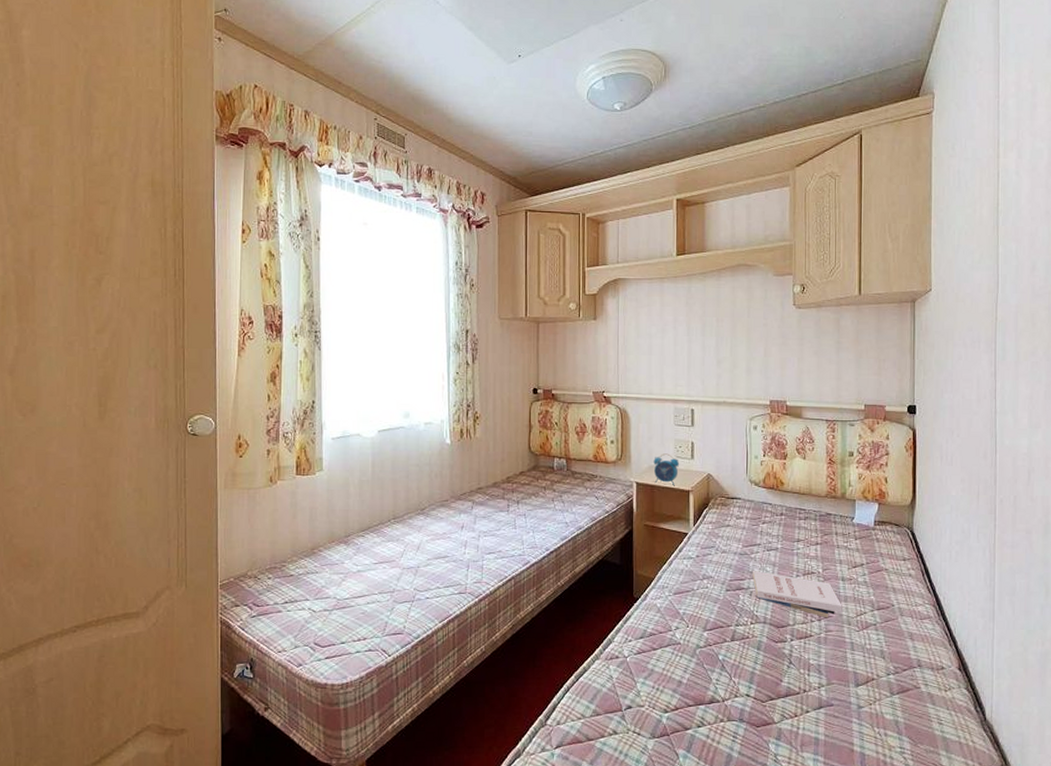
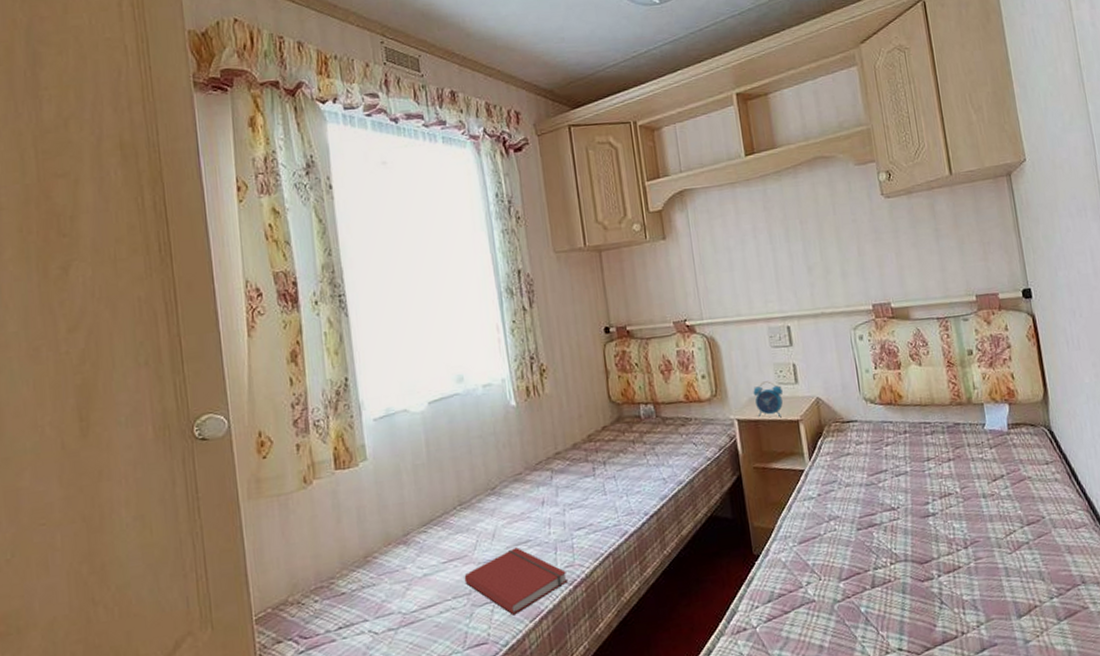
book: none [390,561,474,615] -> present [464,547,567,615]
books: present [752,570,842,618] -> none [882,501,990,545]

